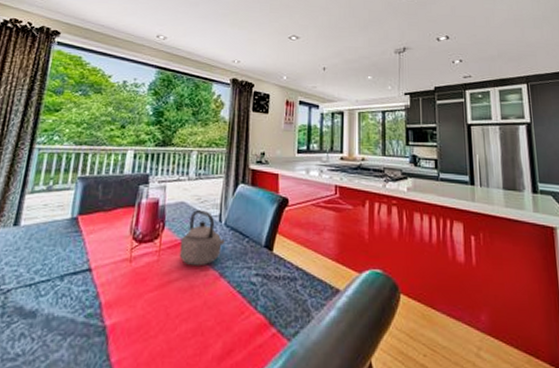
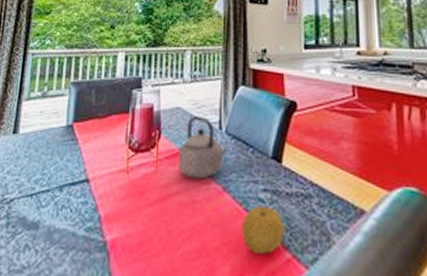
fruit: none [234,288,272,330] -> present [242,205,284,254]

